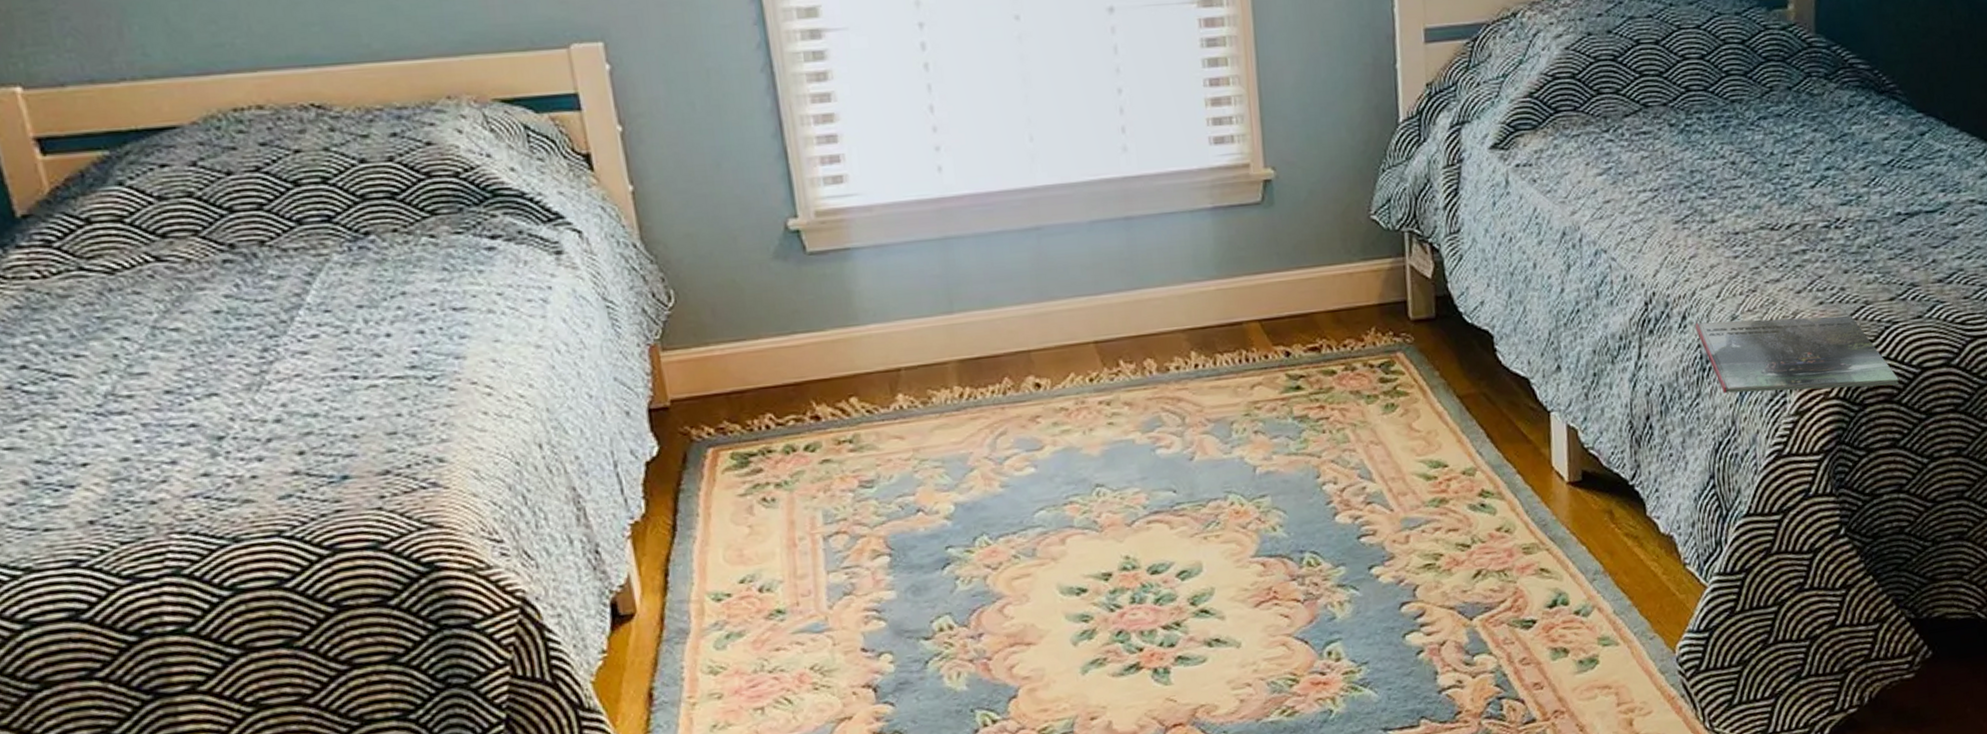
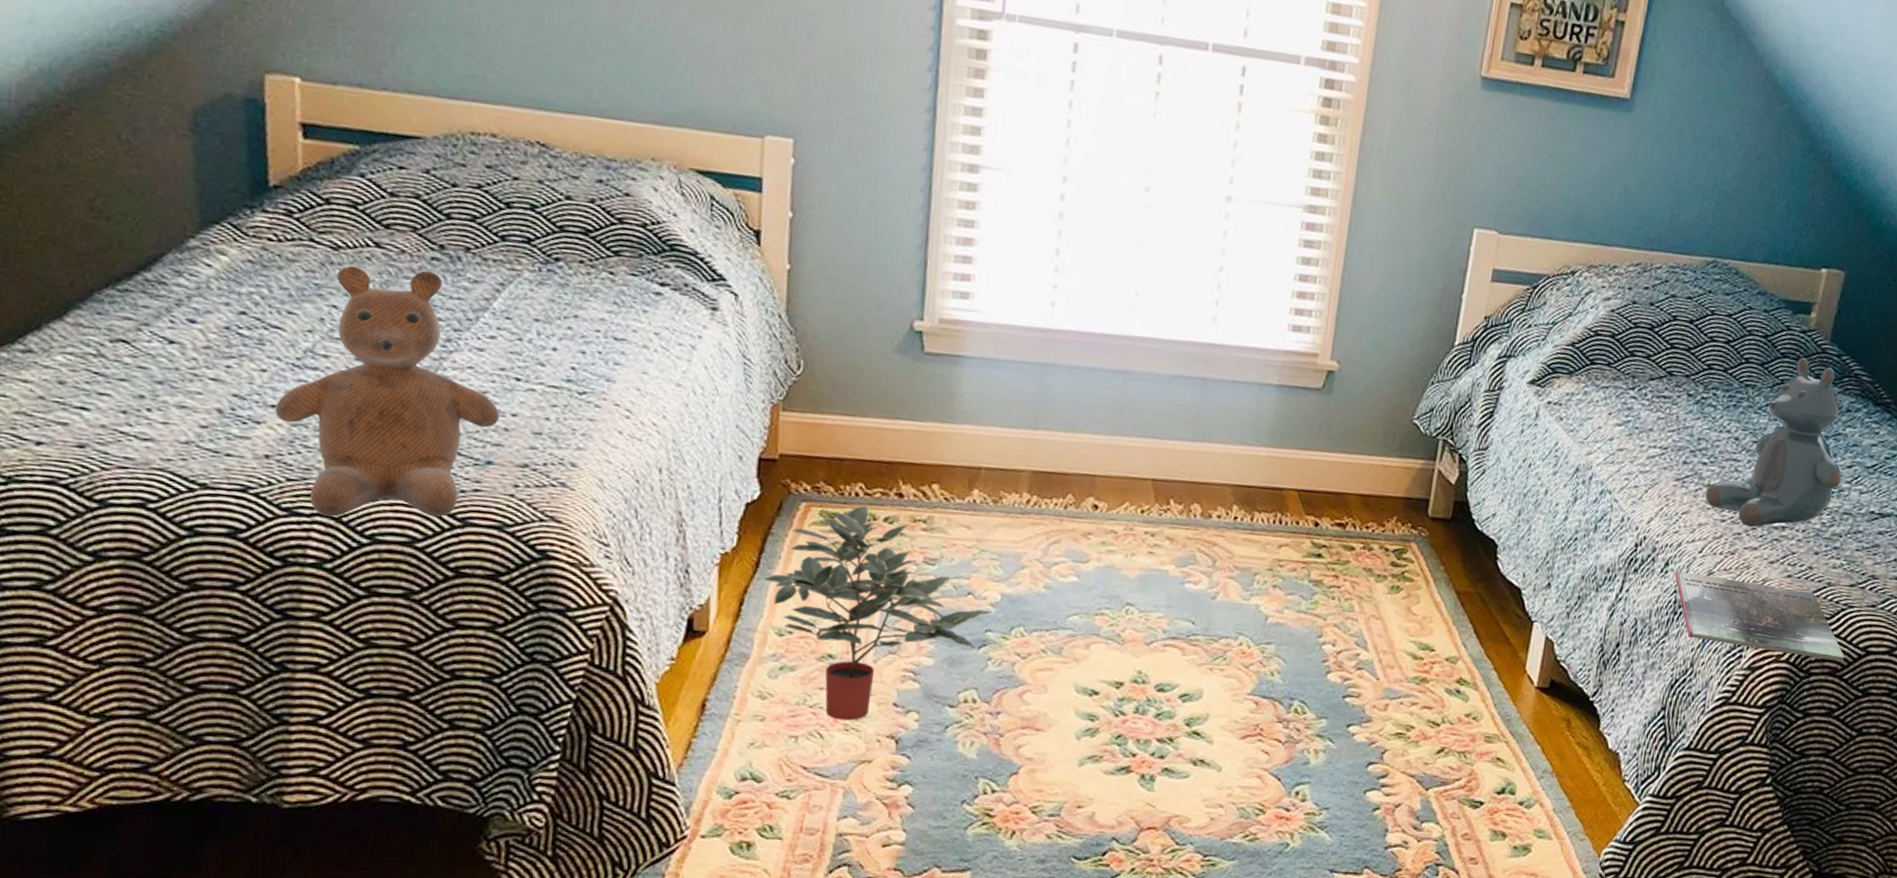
teddy bear: none [86,276,345,575] -> present [274,265,500,518]
potted plant: none [684,437,949,680] -> present [763,505,993,721]
stuffed animal: none [1710,57,1857,258] -> present [1705,357,1842,527]

